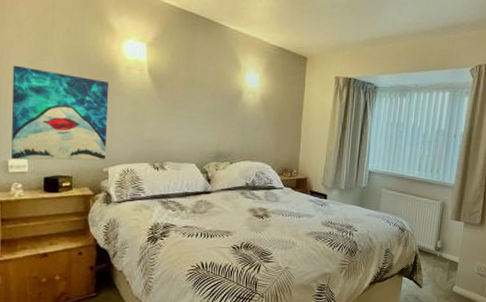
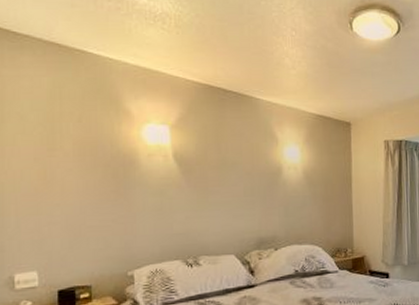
wall art: present [11,65,109,161] -> none [16,165,130,273]

